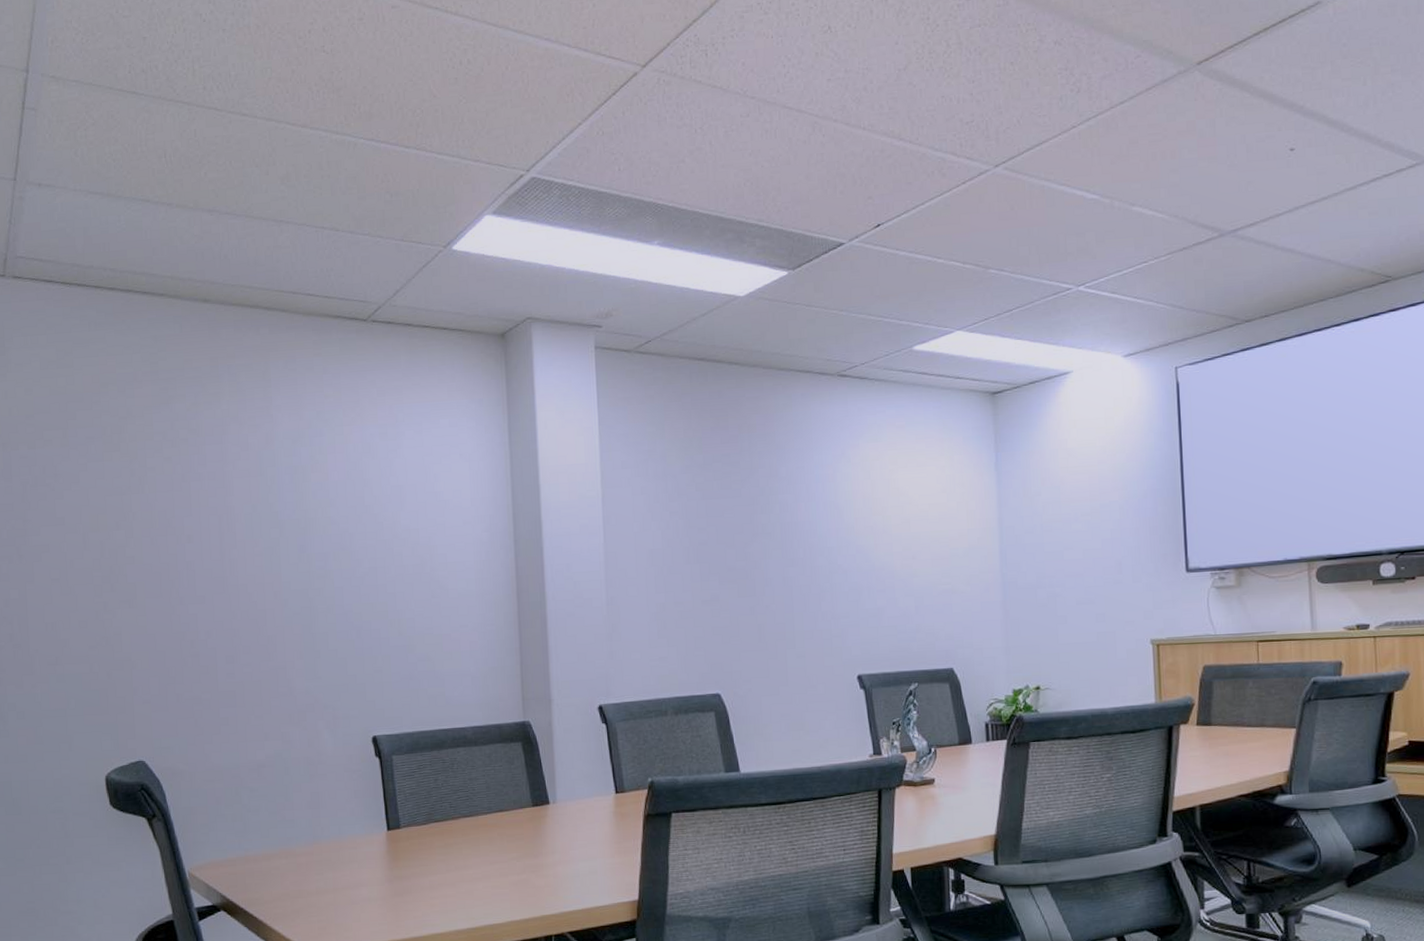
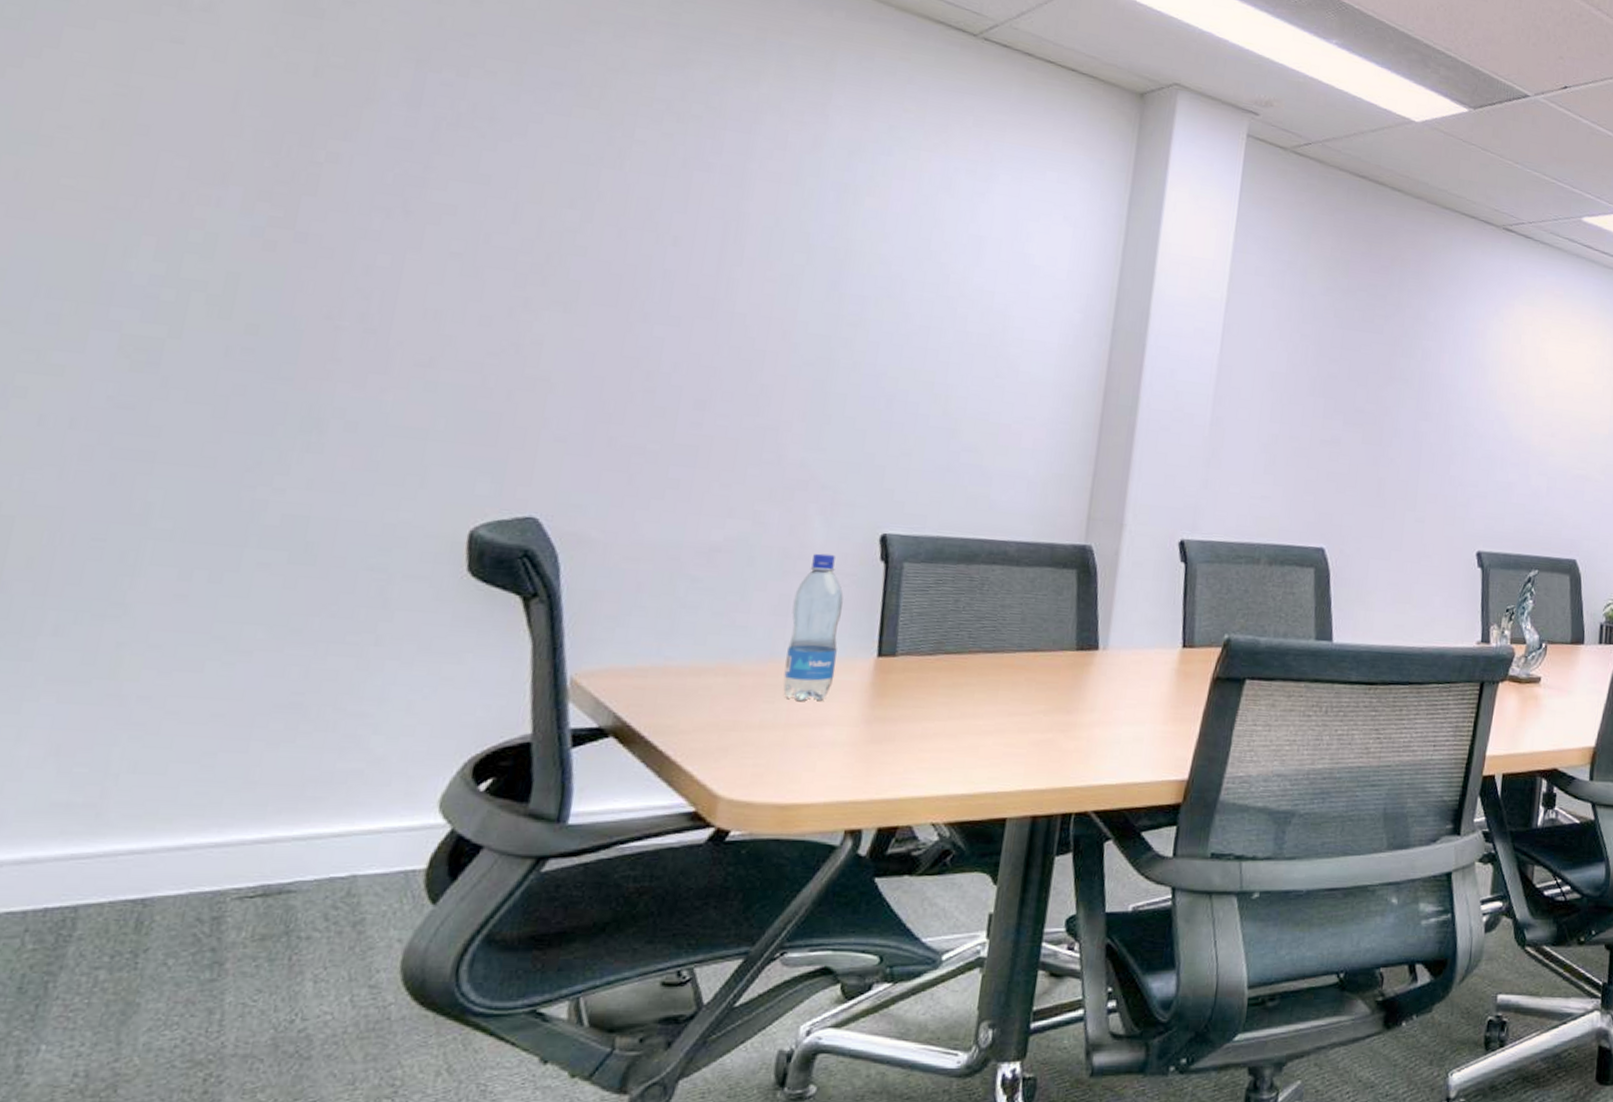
bottle: none [321,757,361,871] -> present [783,553,844,702]

